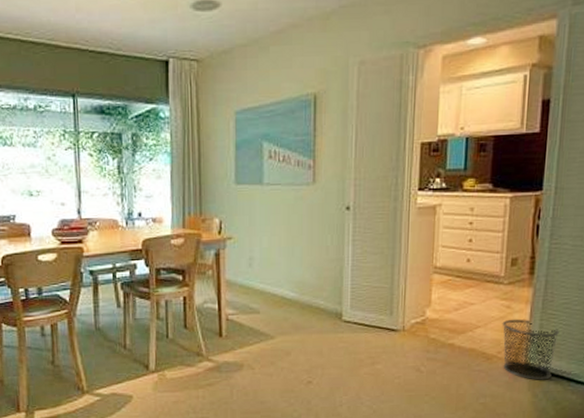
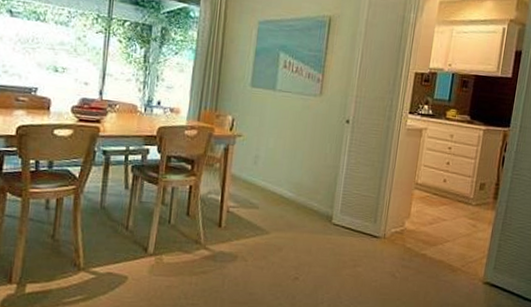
waste bin: present [502,319,559,380] -> none [465,237,514,294]

